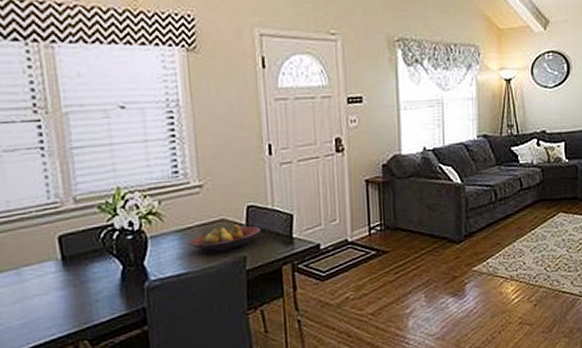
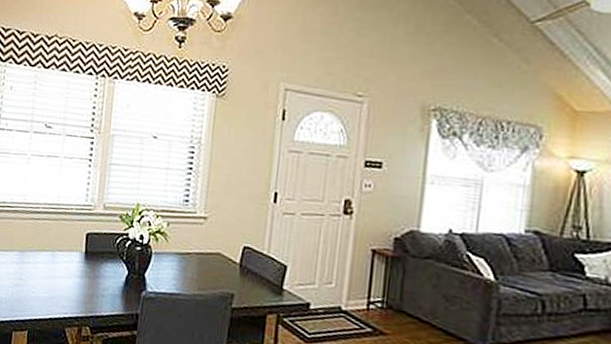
fruit bowl: present [189,224,261,254] -> none [185,260,253,284]

